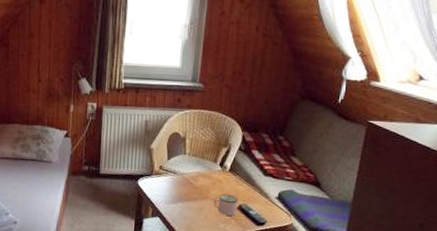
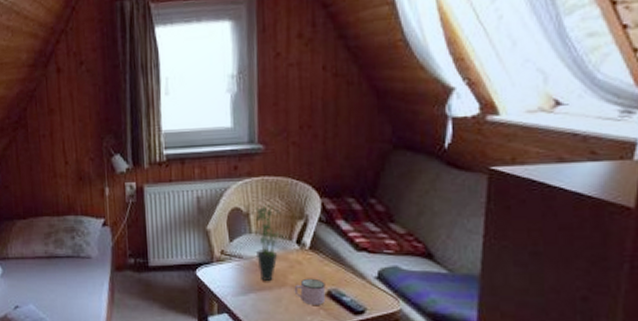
potted plant: none [186,132,212,195] -> present [250,204,285,282]

